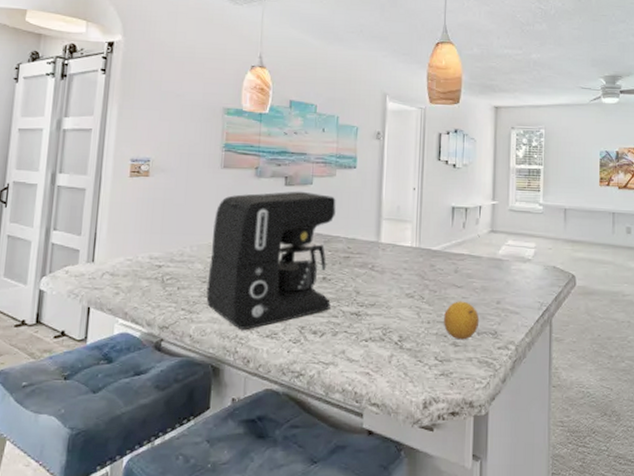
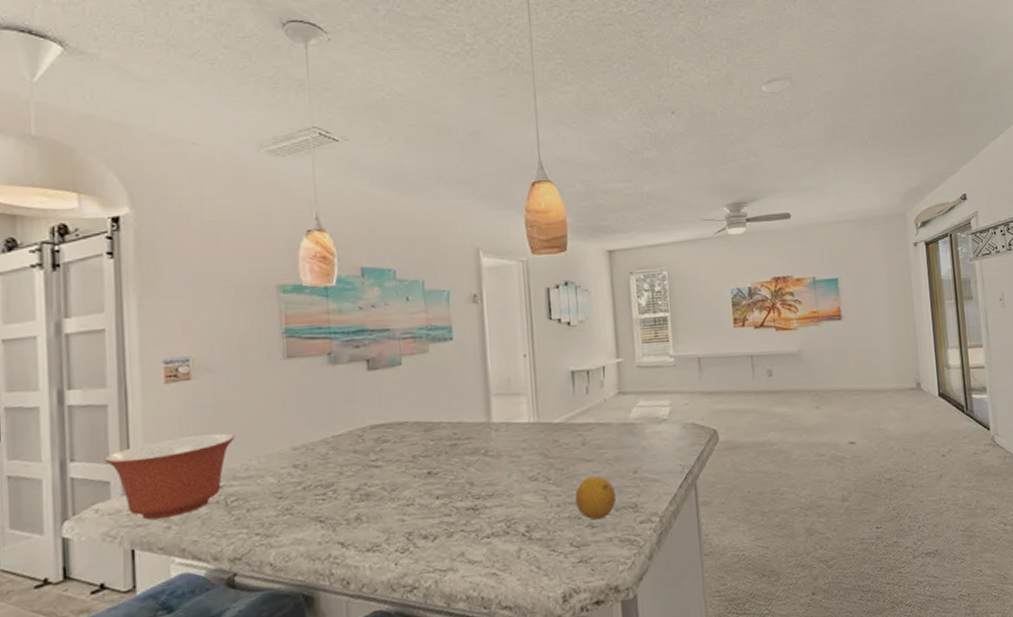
mixing bowl: none [77,222,176,285] -> present [104,433,234,520]
coffee maker: present [206,191,336,329] -> none [283,374,441,547]

